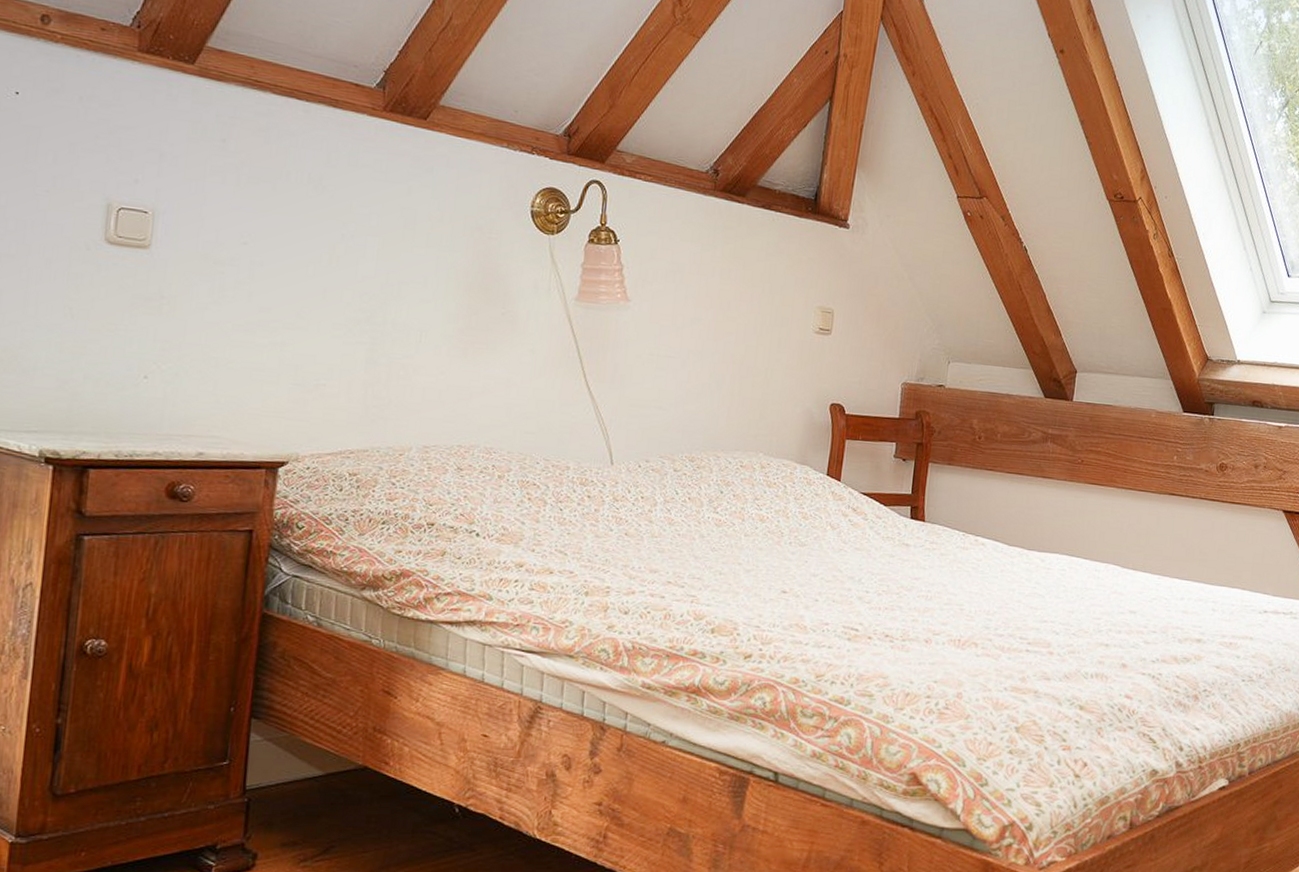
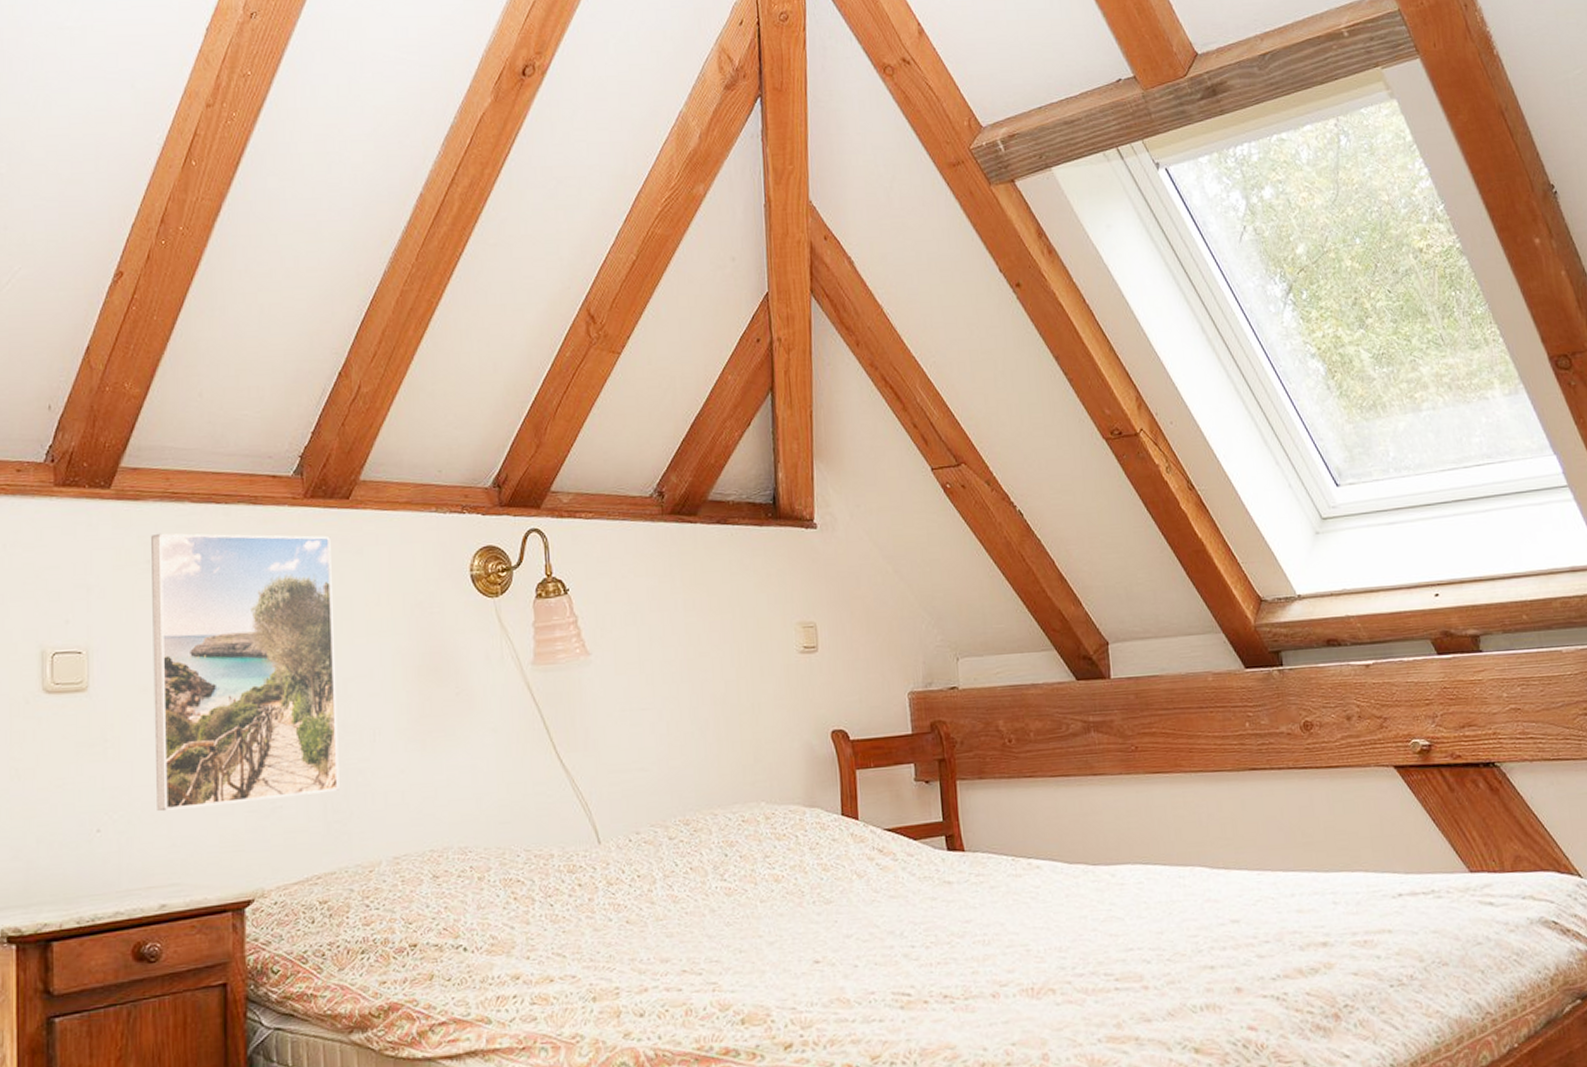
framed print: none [205,115,404,380] -> present [151,533,340,812]

